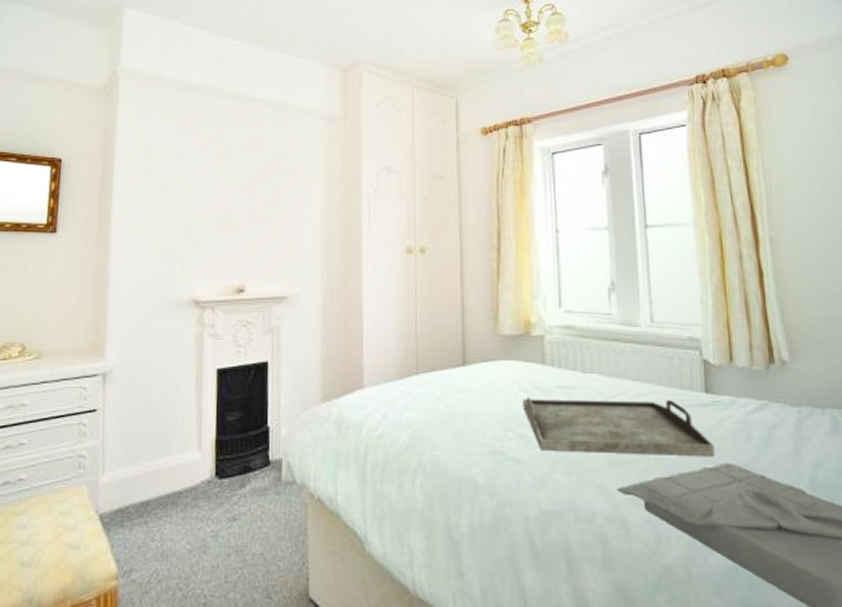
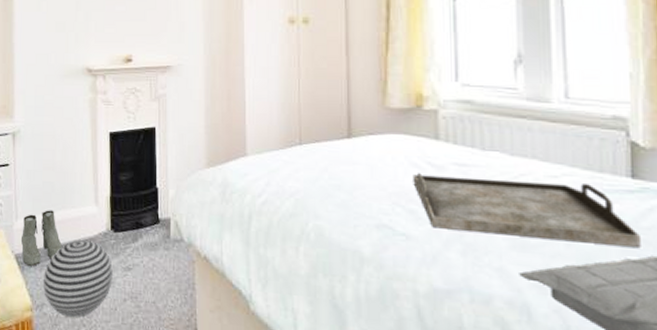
boots: none [107,459,157,526] -> present [20,210,62,266]
decorative ball: none [133,491,216,581] -> present [44,240,113,317]

